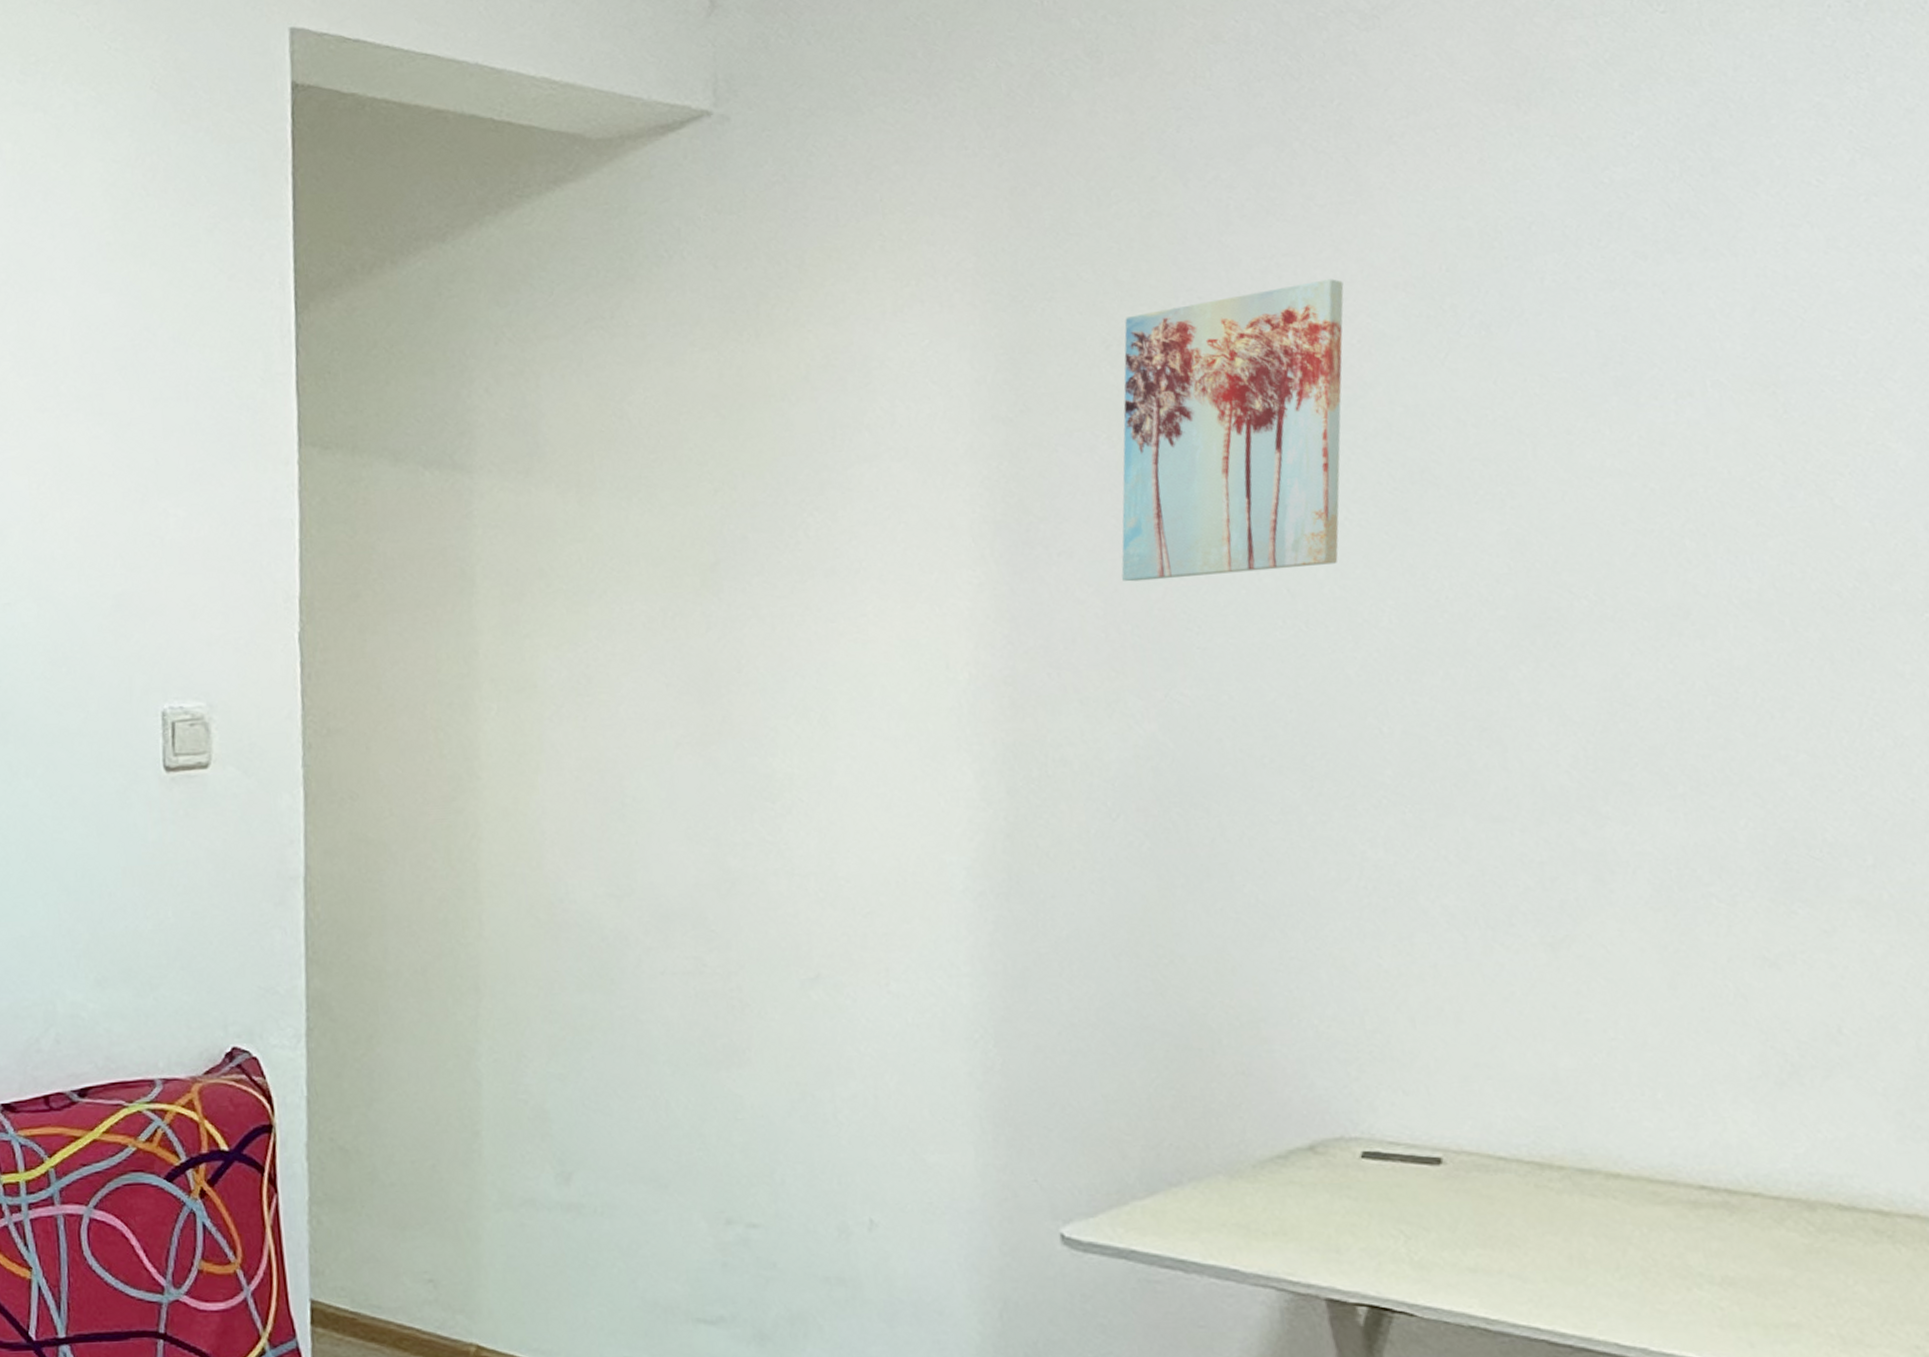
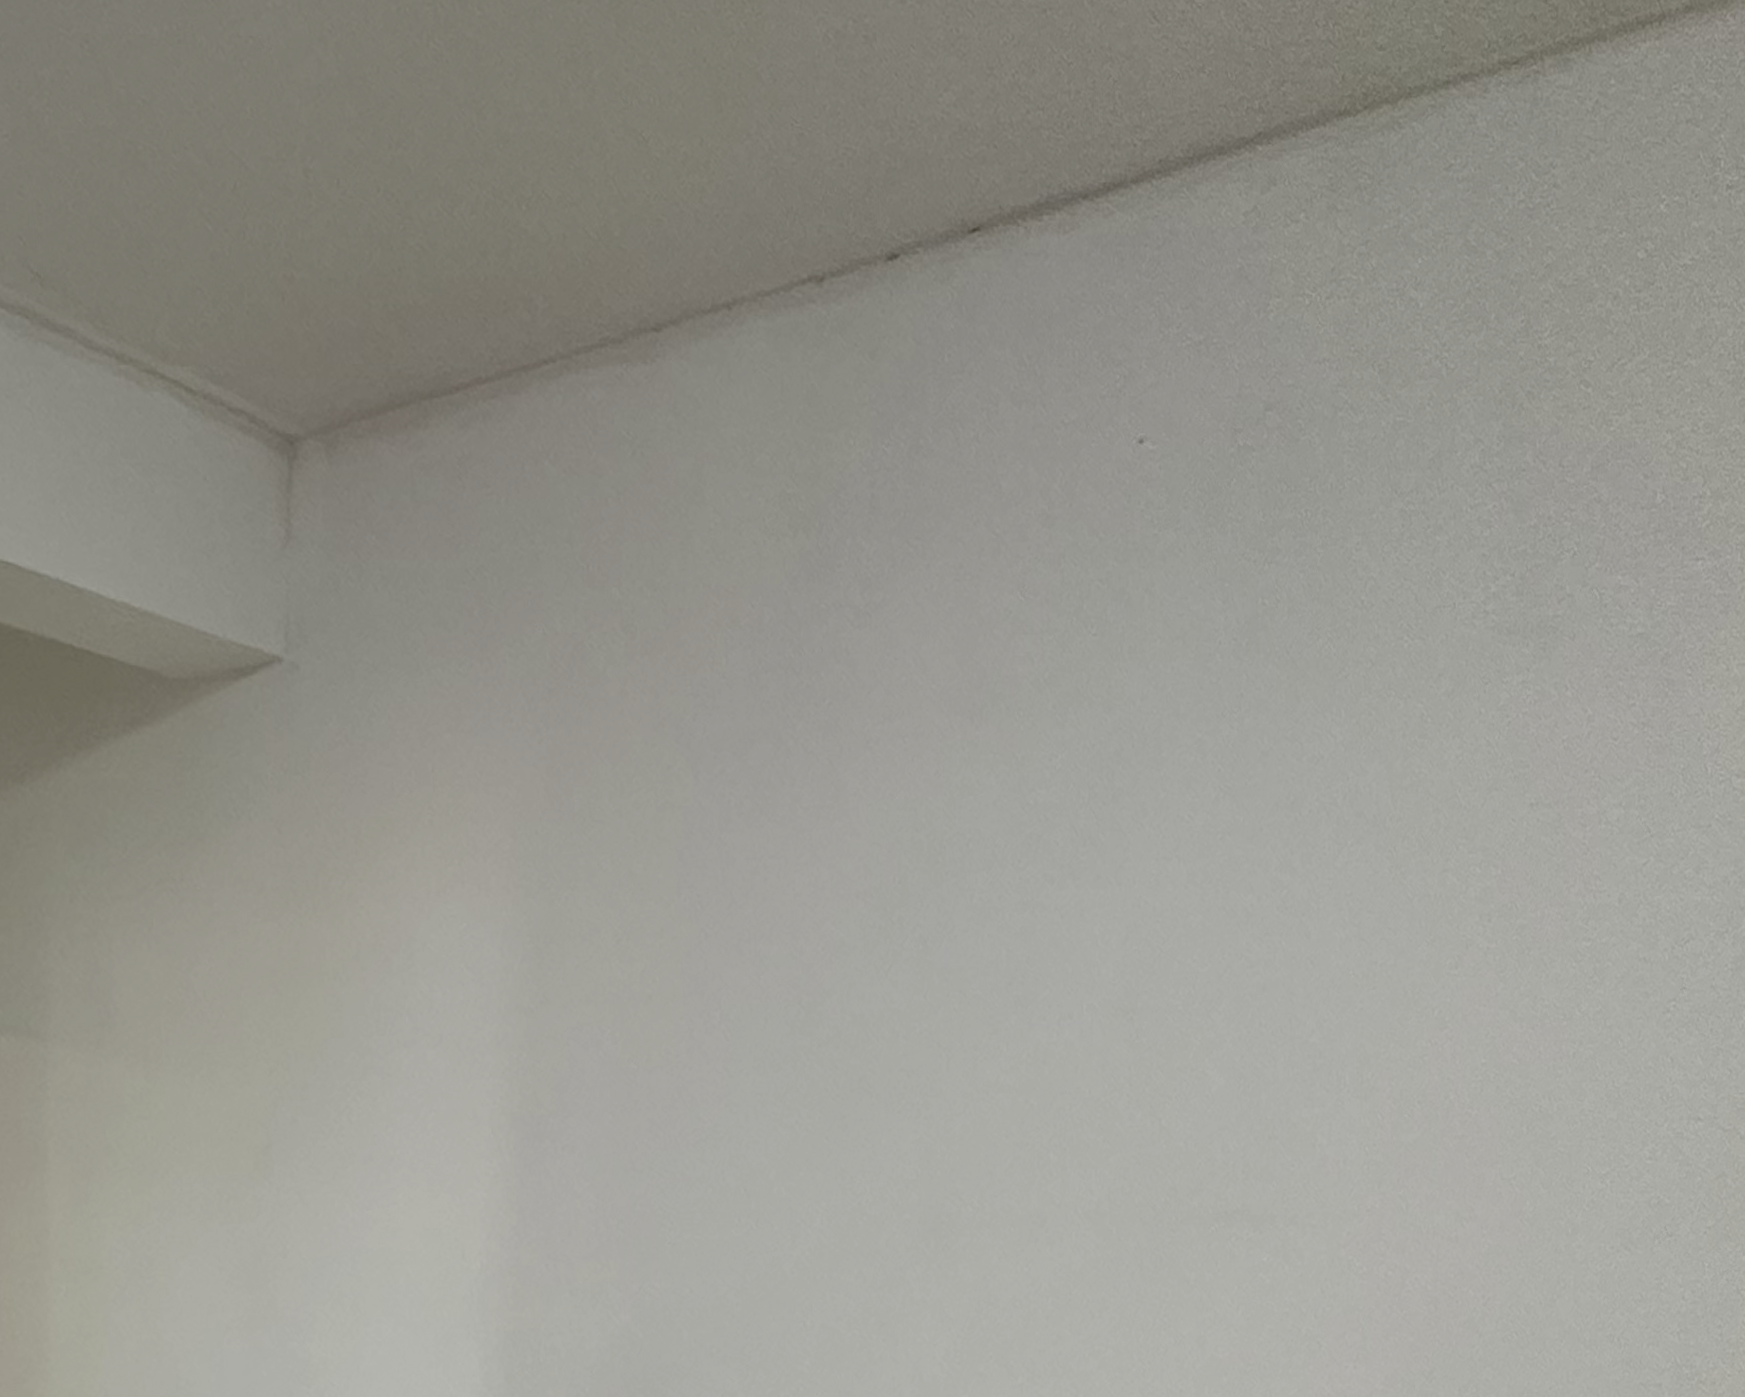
wall art: present [1121,279,1344,582] -> none [613,884,816,1178]

